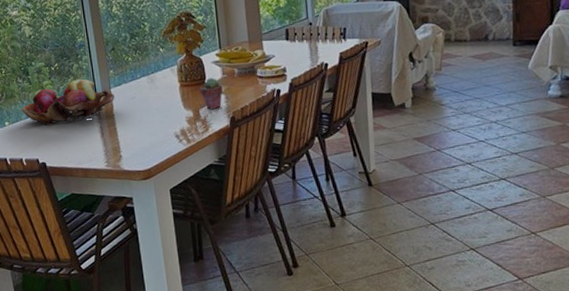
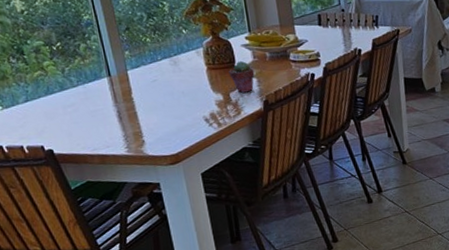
fruit basket: present [21,78,115,126] -> none [17,59,133,110]

